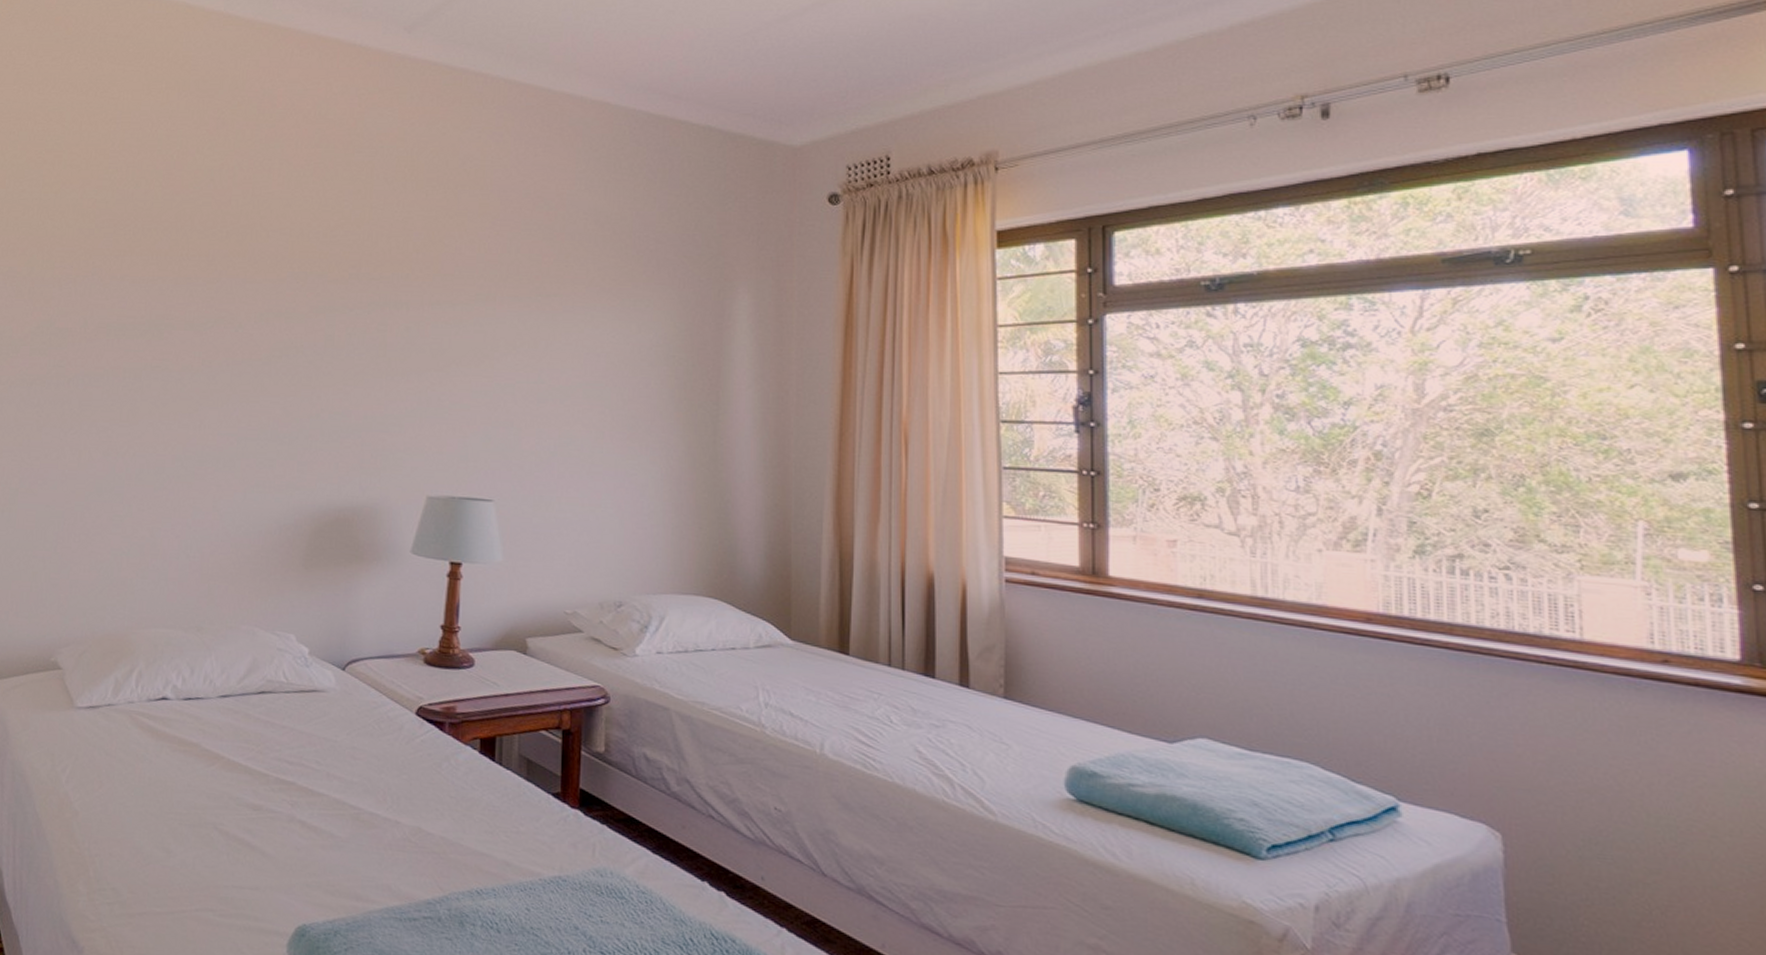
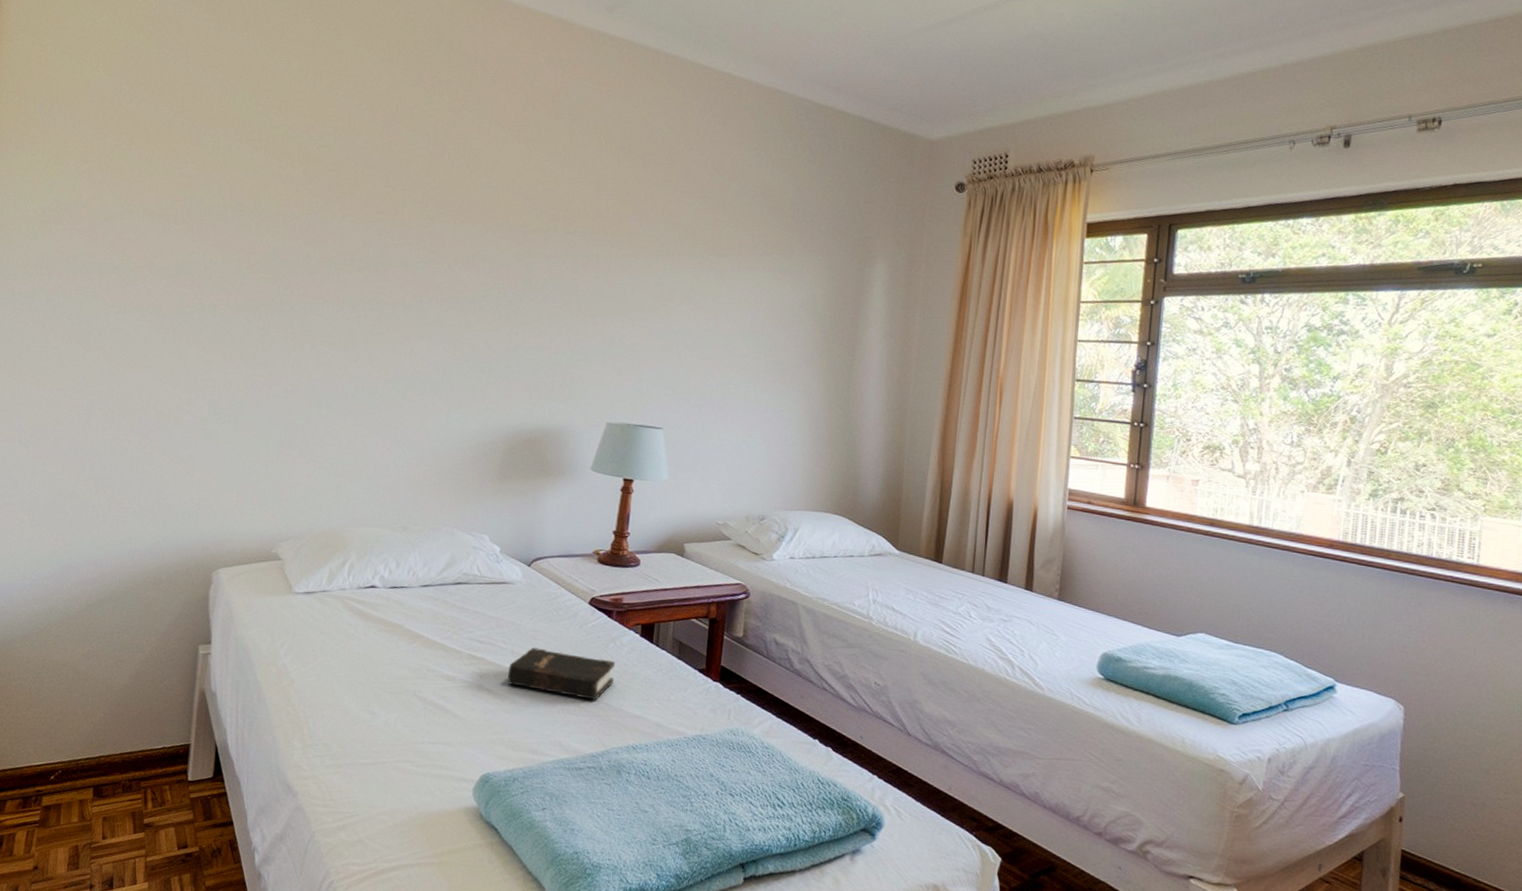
hardback book: none [323,768,450,833] -> present [507,647,615,700]

